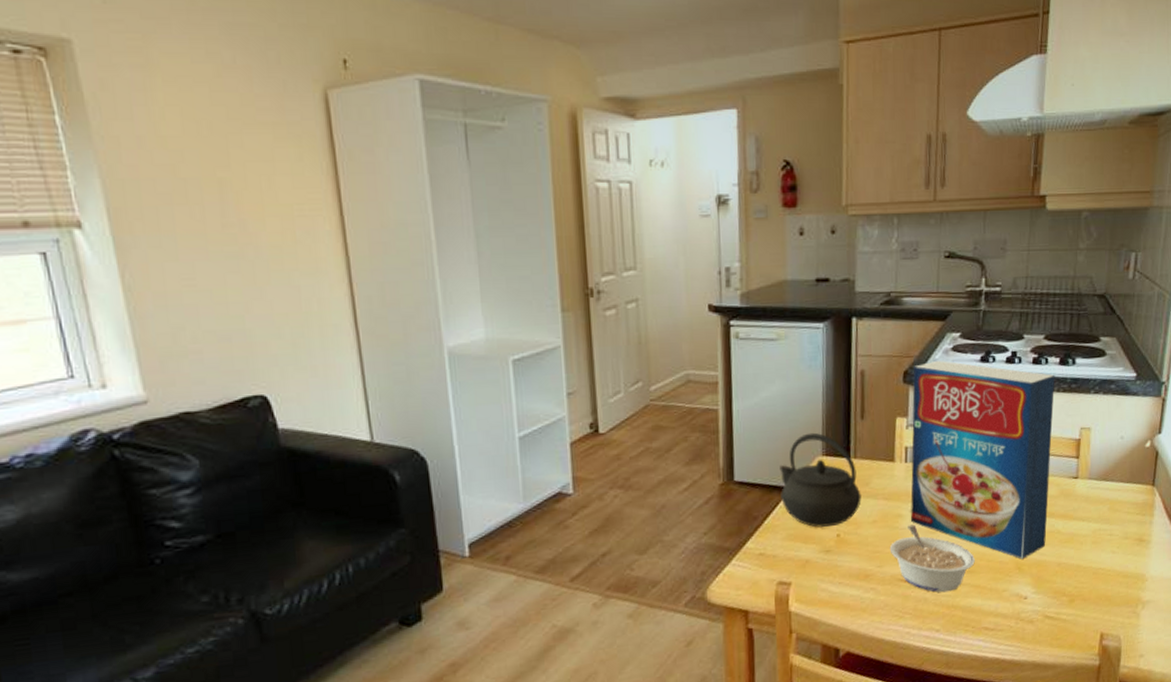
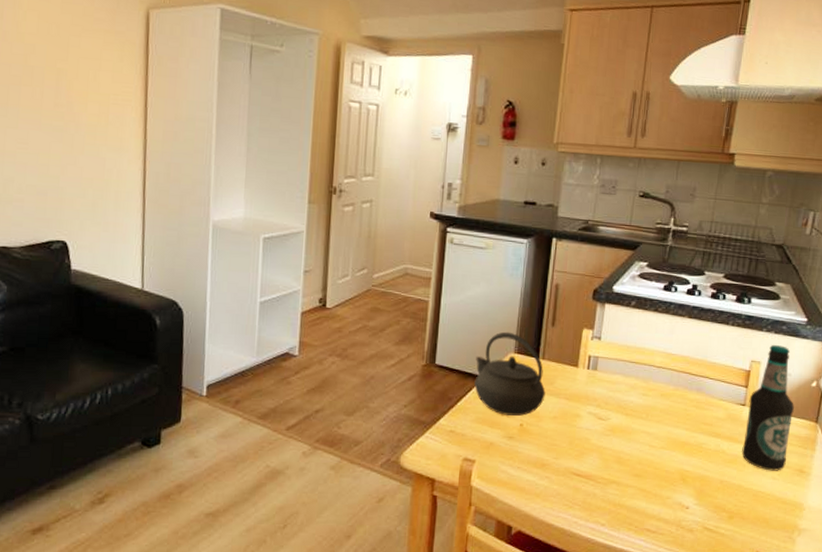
legume: present [889,524,975,593] -> none [566,425,643,491]
cereal box: present [911,361,1055,559] -> none [588,284,731,472]
bottle: none [1078,406,1129,545] -> present [742,345,794,471]

